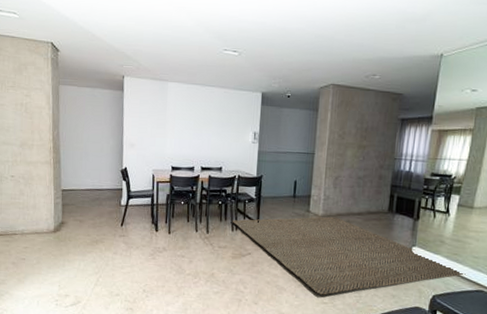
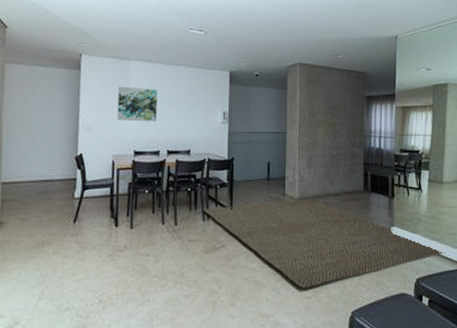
wall art: none [156,106,193,141] -> present [116,86,158,122]

